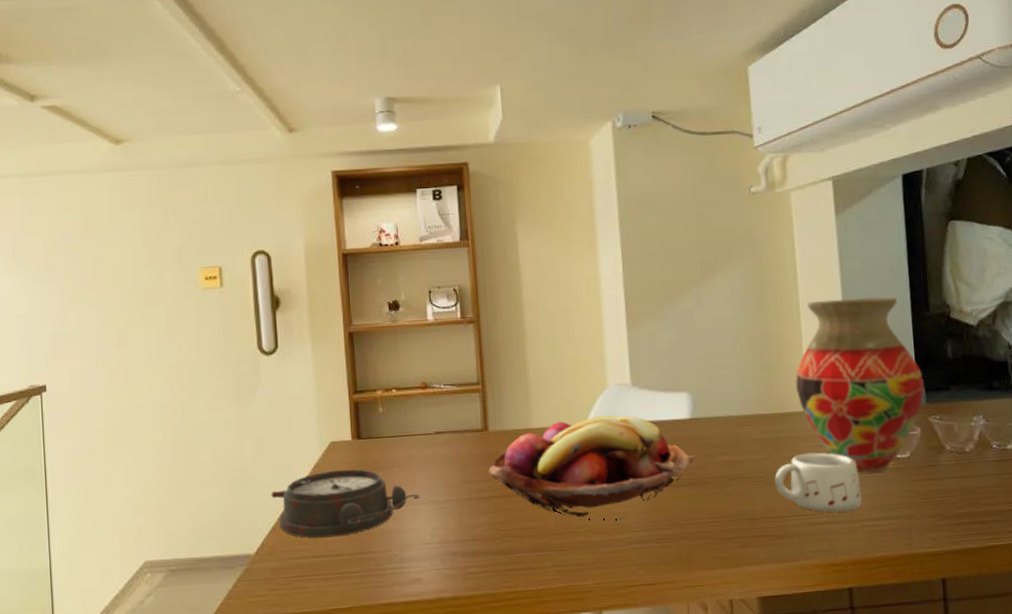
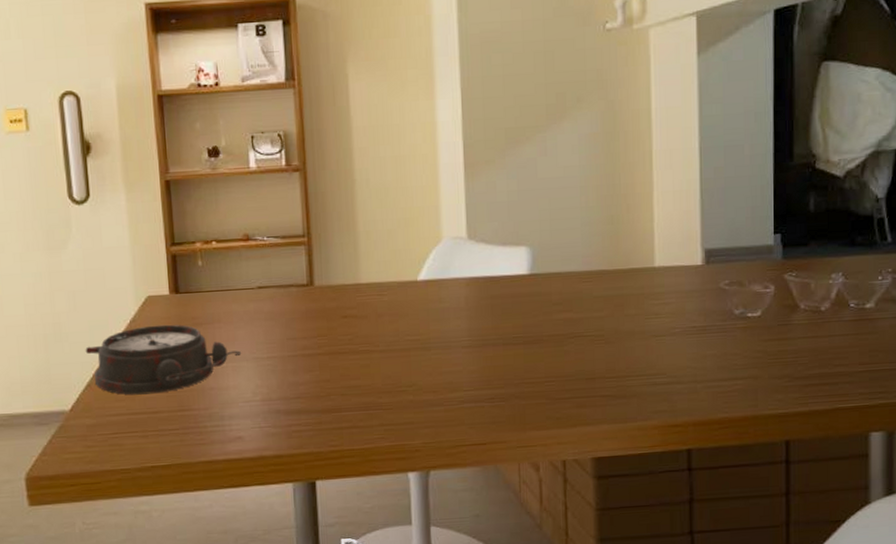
fruit basket: present [489,415,696,521] -> none [314,270,534,379]
mug: present [775,452,862,513] -> none [616,310,707,373]
vase: present [795,297,925,472] -> none [643,145,782,332]

